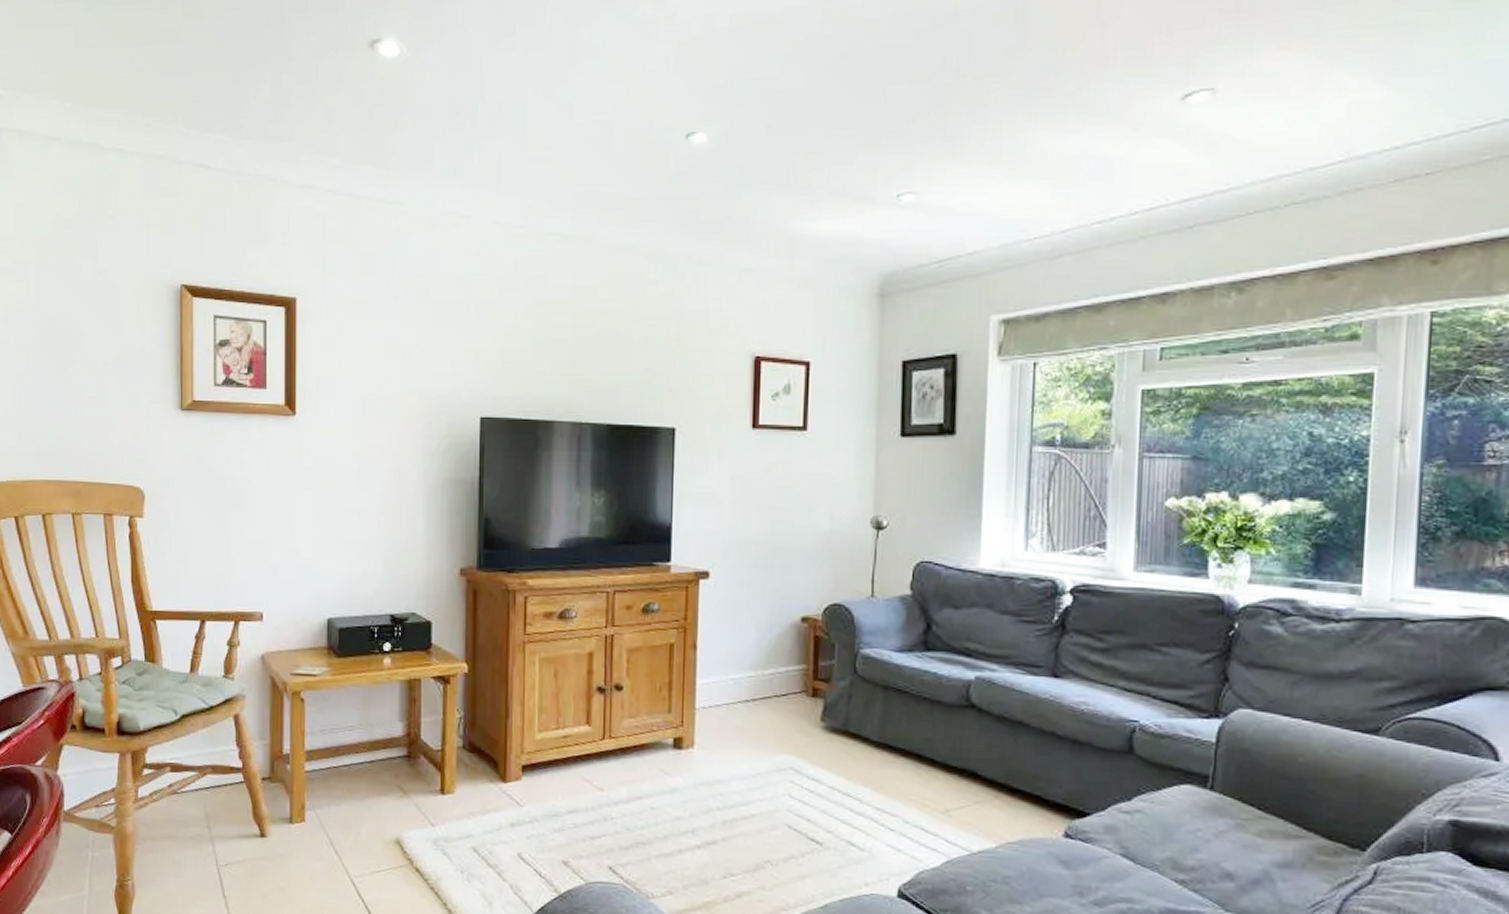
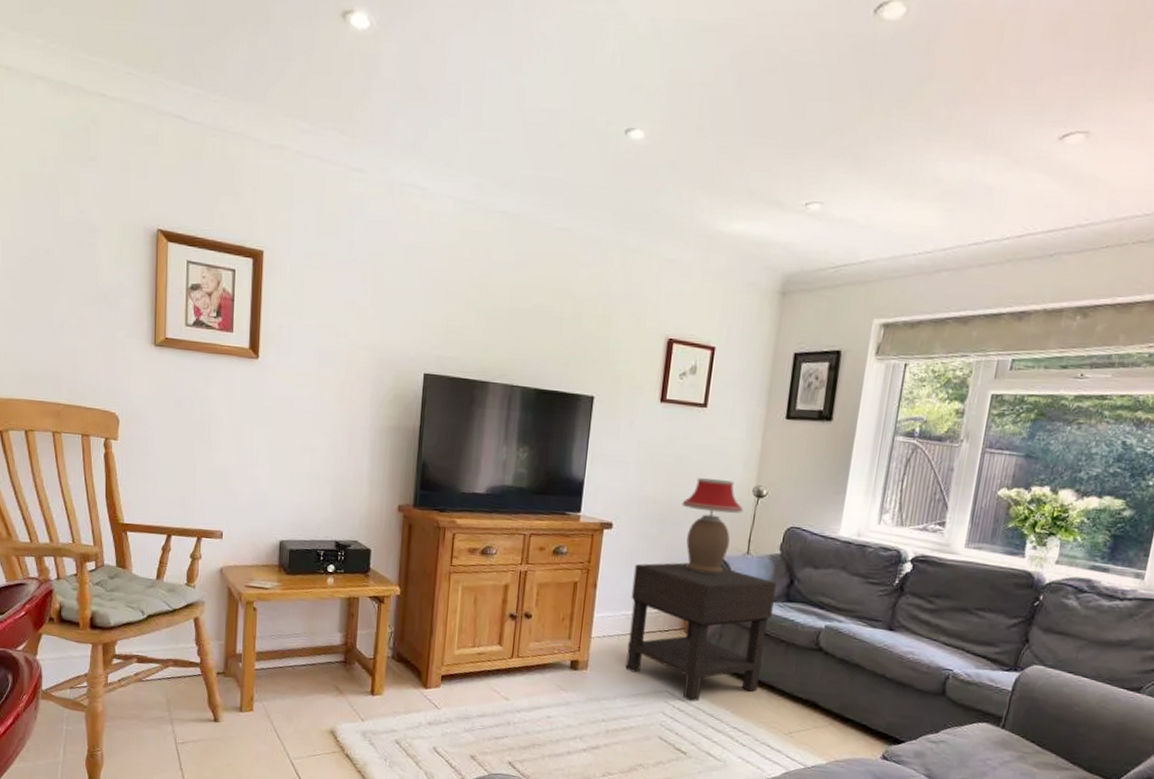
nightstand: none [738,612,910,780] -> present [625,562,776,702]
table lamp: none [788,512,862,625] -> present [681,478,744,575]

